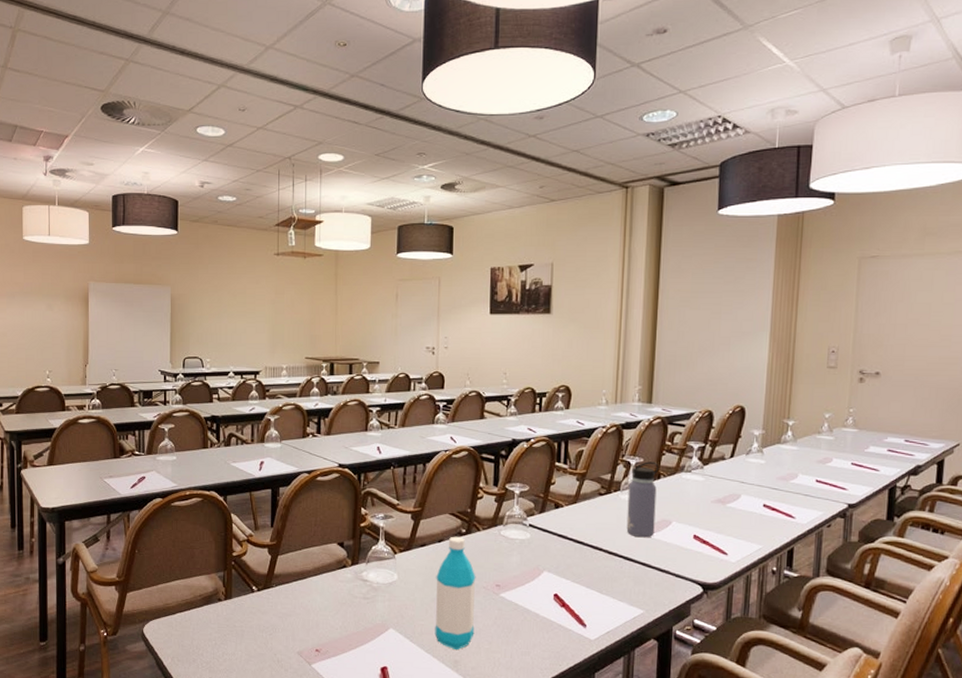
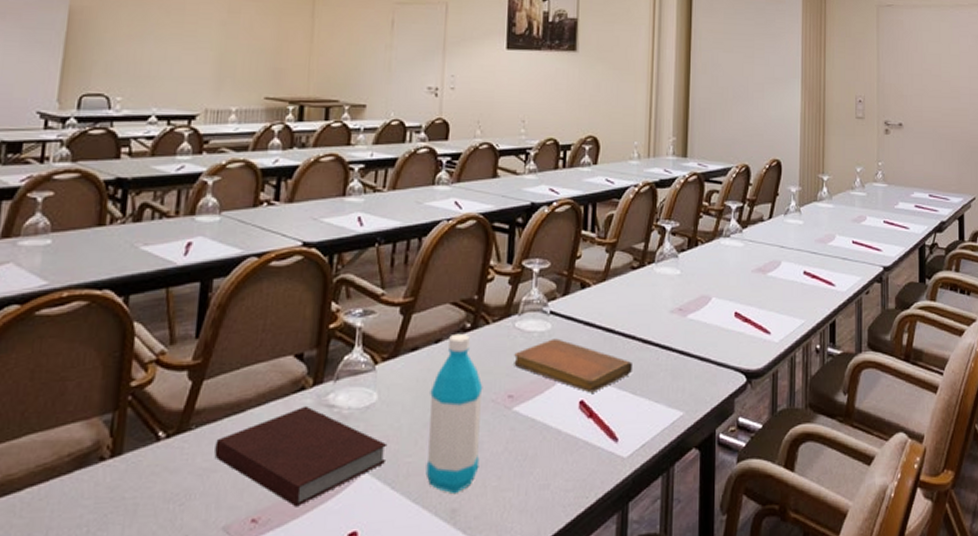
notebook: none [289,578,406,645] -> present [214,405,388,507]
notebook: none [500,545,599,589] -> present [514,338,632,393]
water bottle: present [626,461,659,538] -> none [662,226,696,320]

